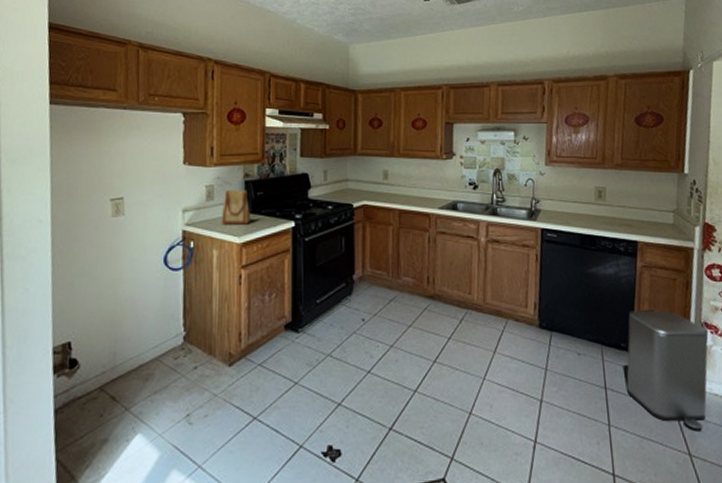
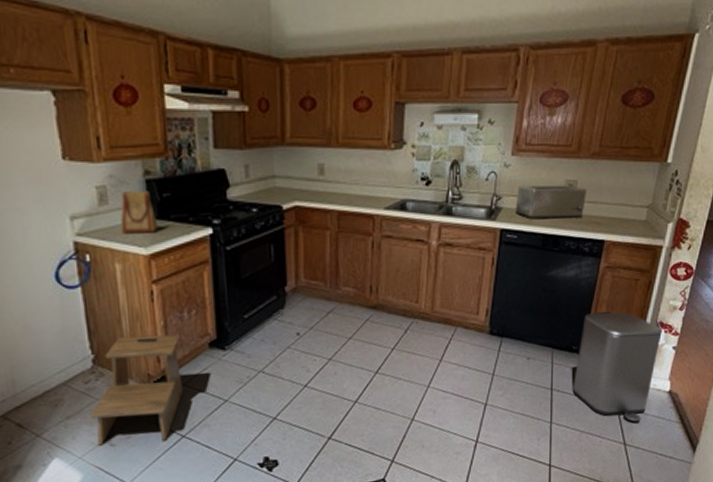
step stool: none [175,315,262,423] -> present [90,334,184,446]
toaster: none [552,190,616,221] -> present [515,184,588,220]

